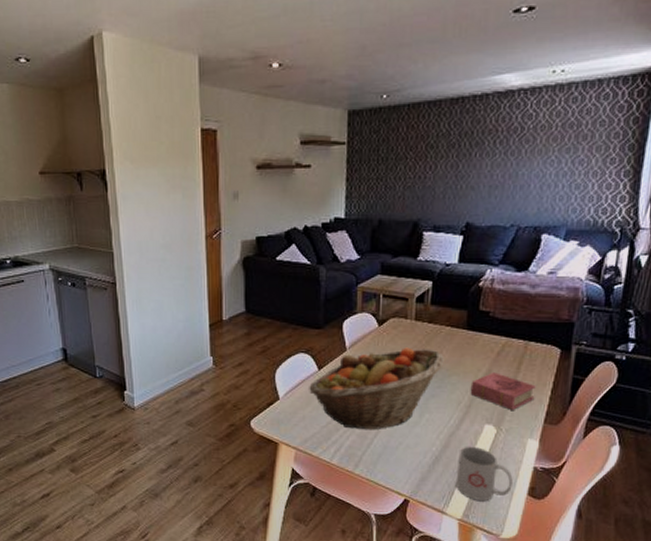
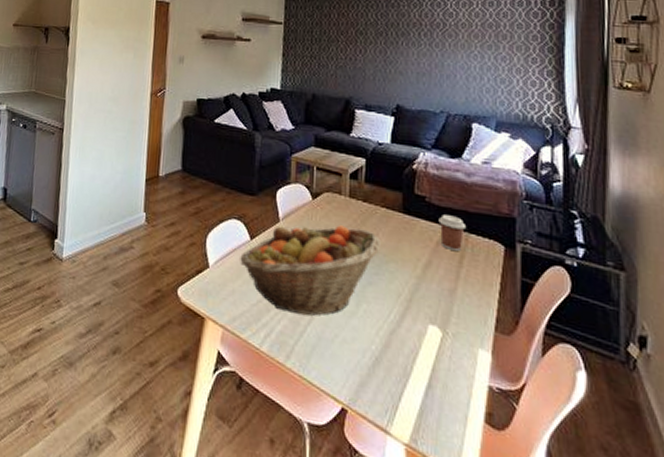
mug: present [456,446,513,502] -> none [401,348,466,424]
book: present [470,372,536,410] -> none [410,264,482,311]
coffee cup: none [500,327,526,359] -> present [438,214,465,252]

